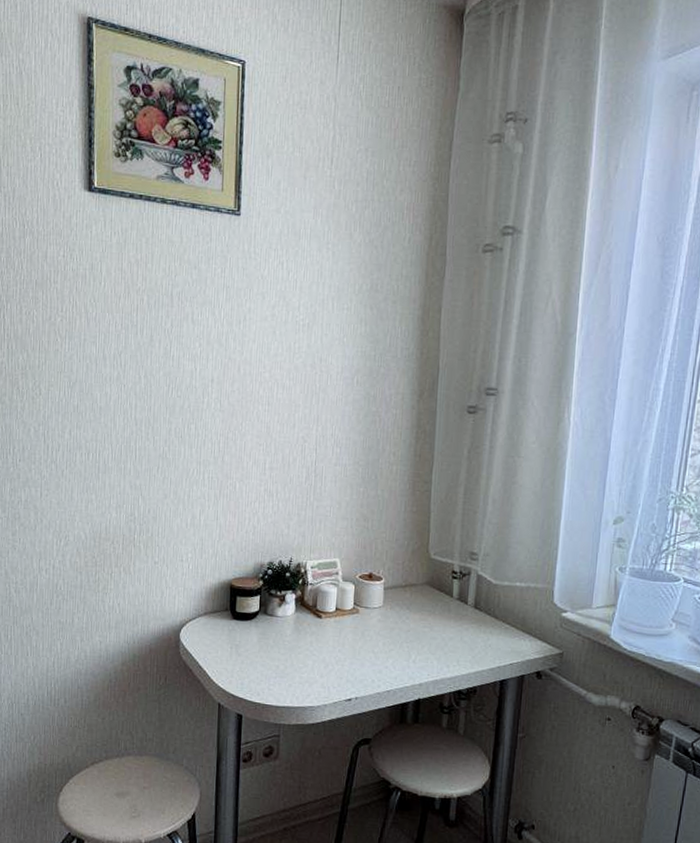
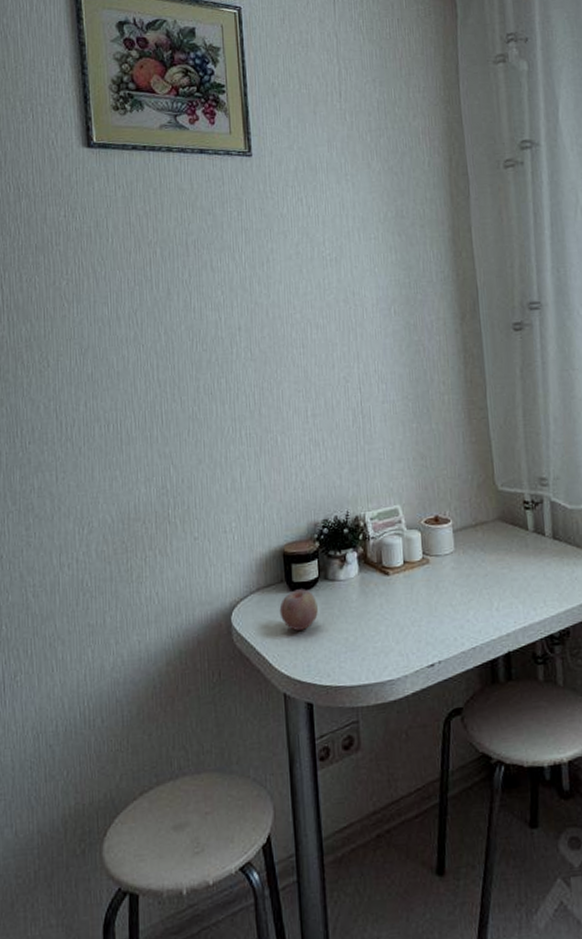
fruit: none [222,618,256,653] -> present [279,589,318,631]

